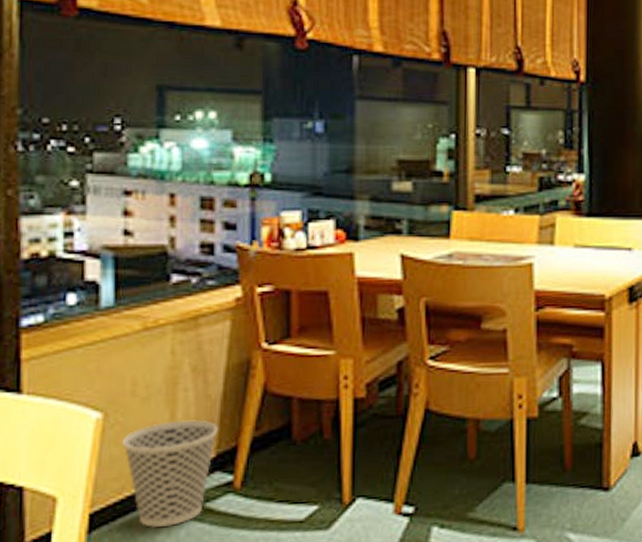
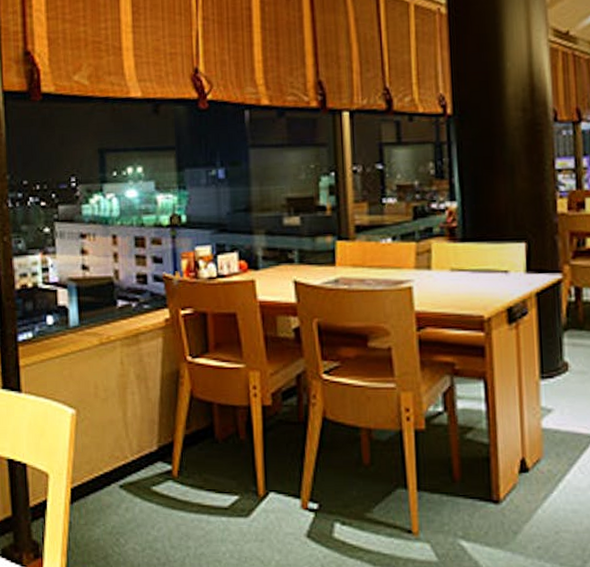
wastebasket: present [123,420,219,529] -> none [91,418,159,504]

